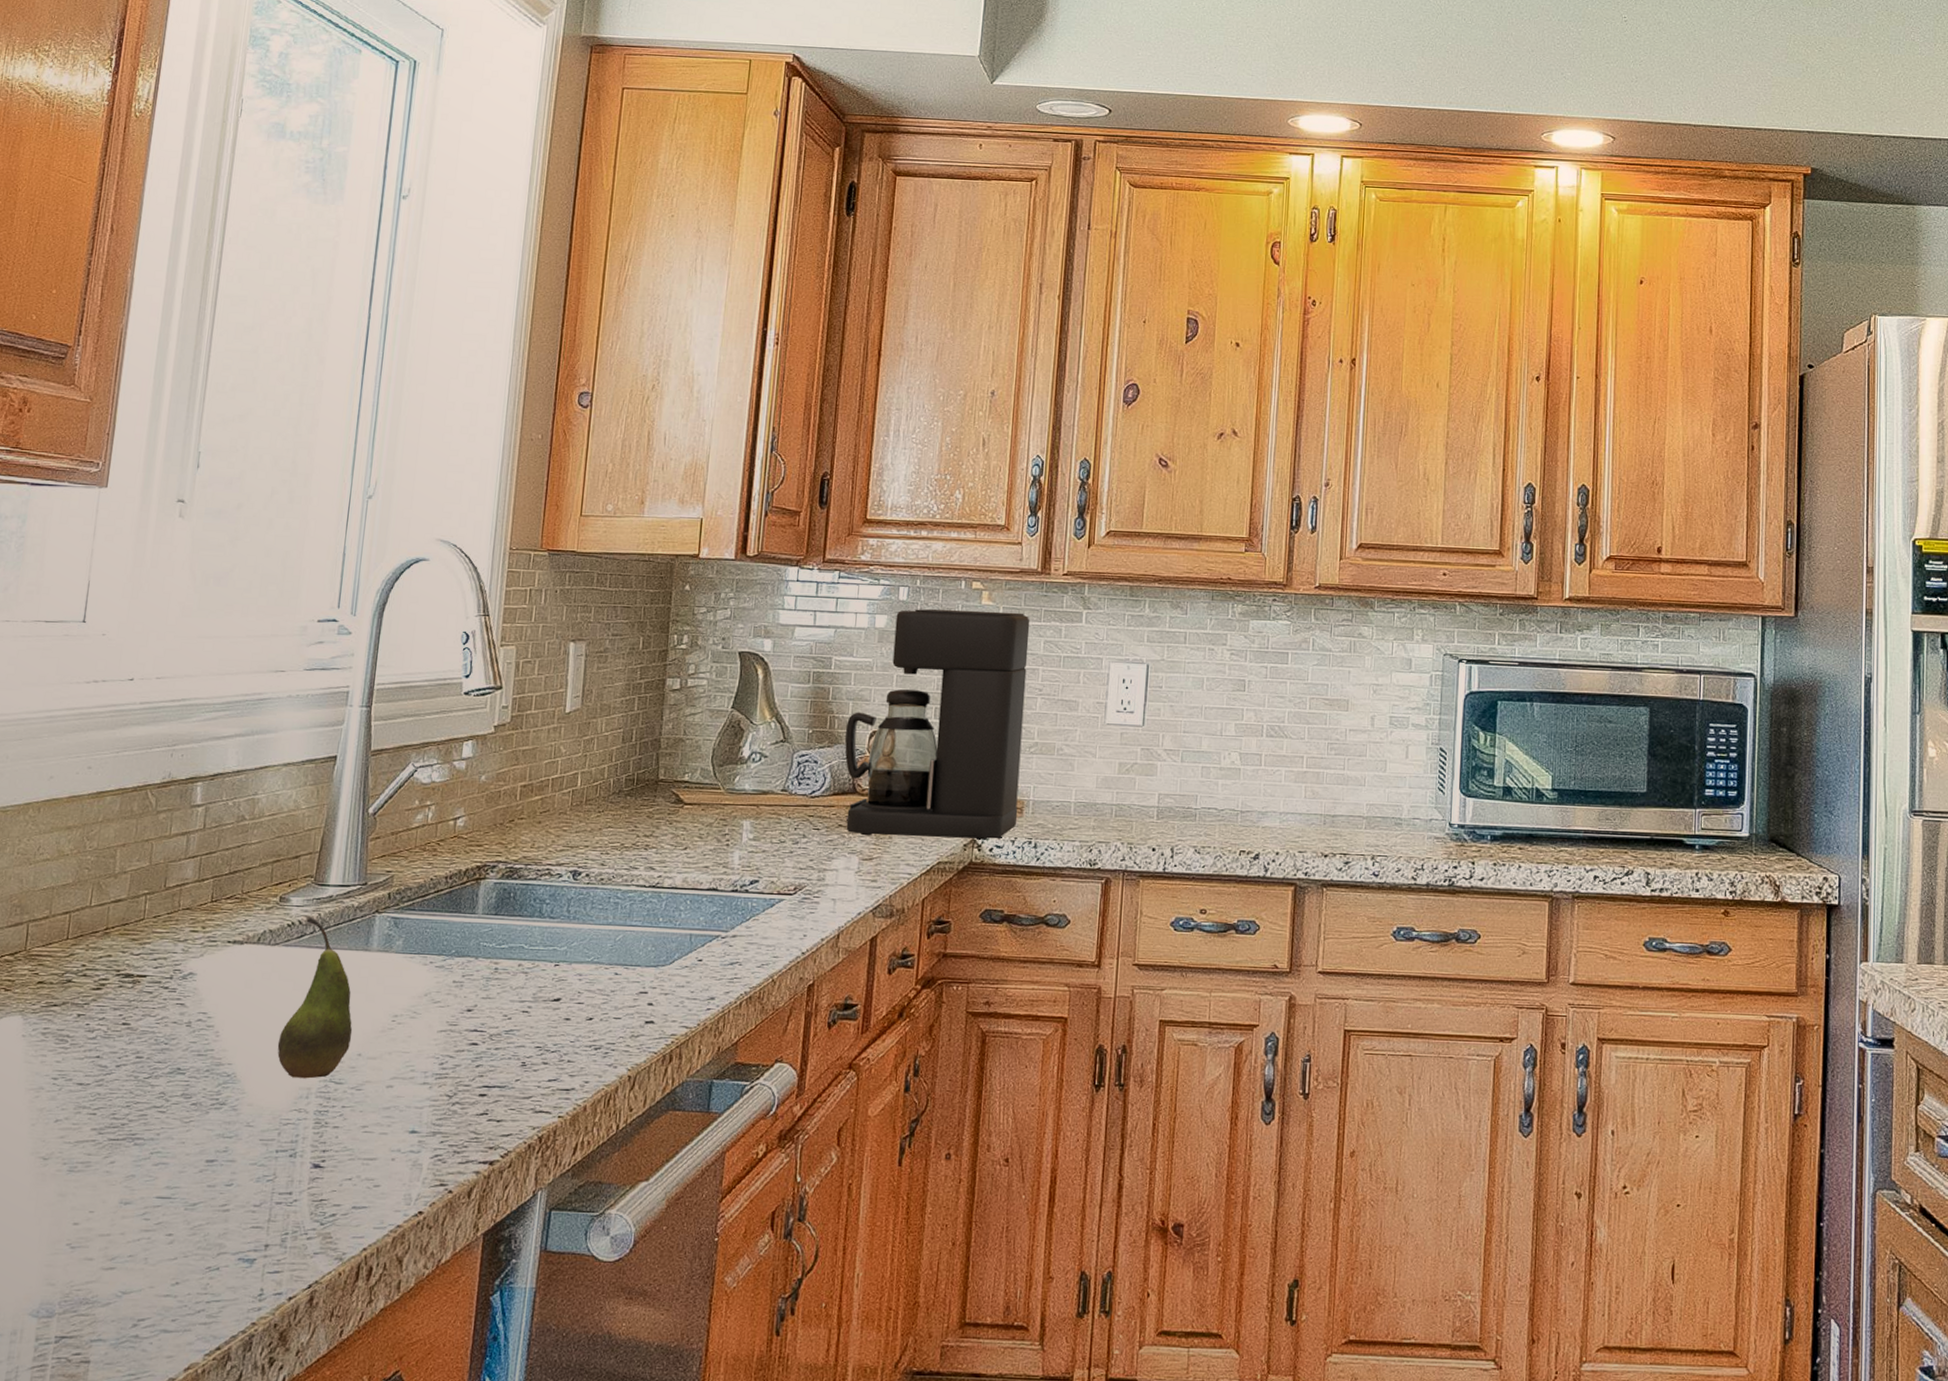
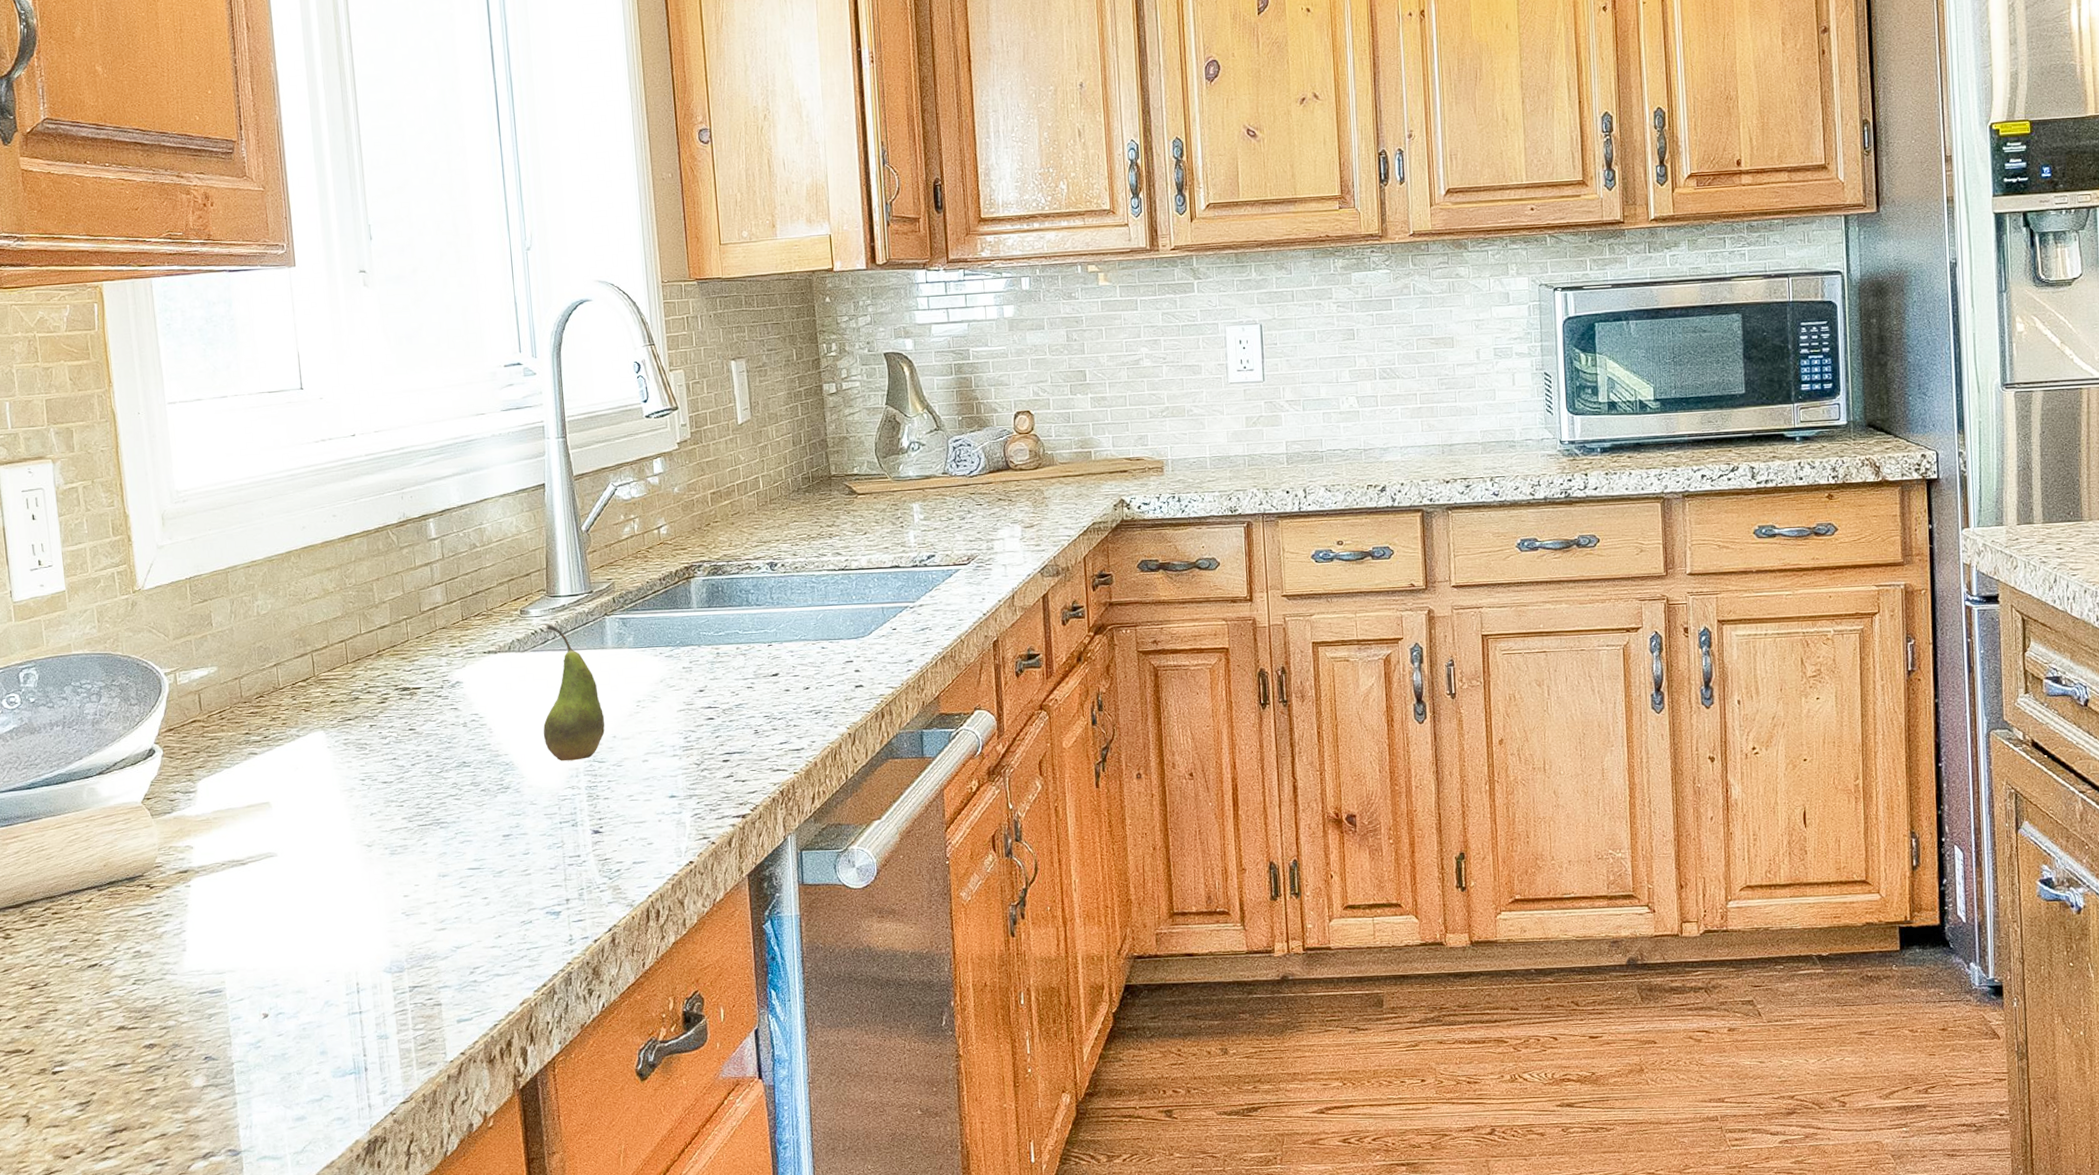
coffee maker: present [845,608,1030,840] -> none [992,289,1159,506]

